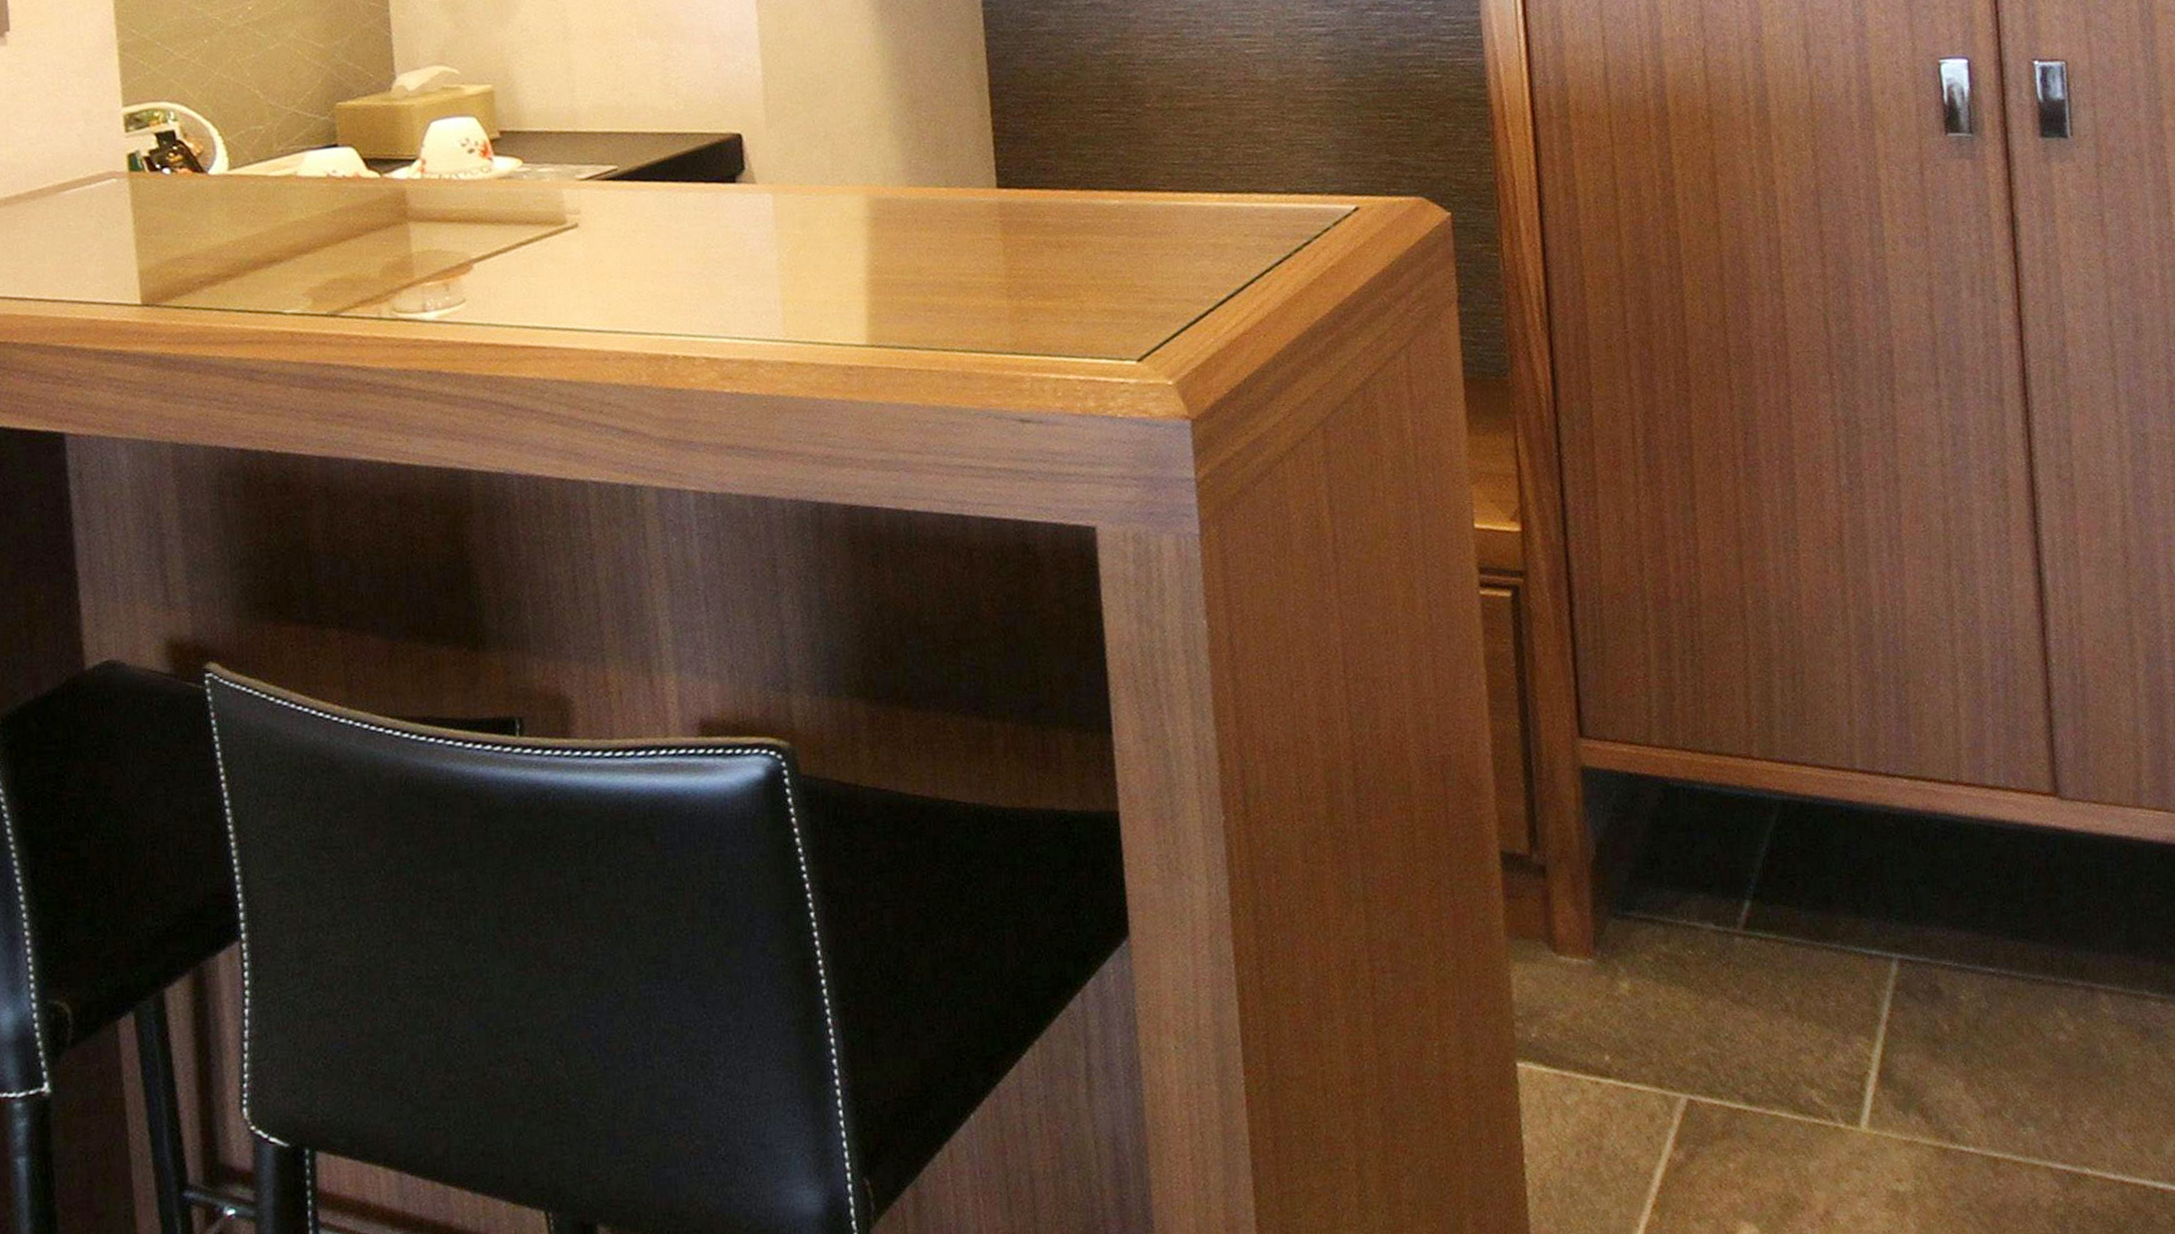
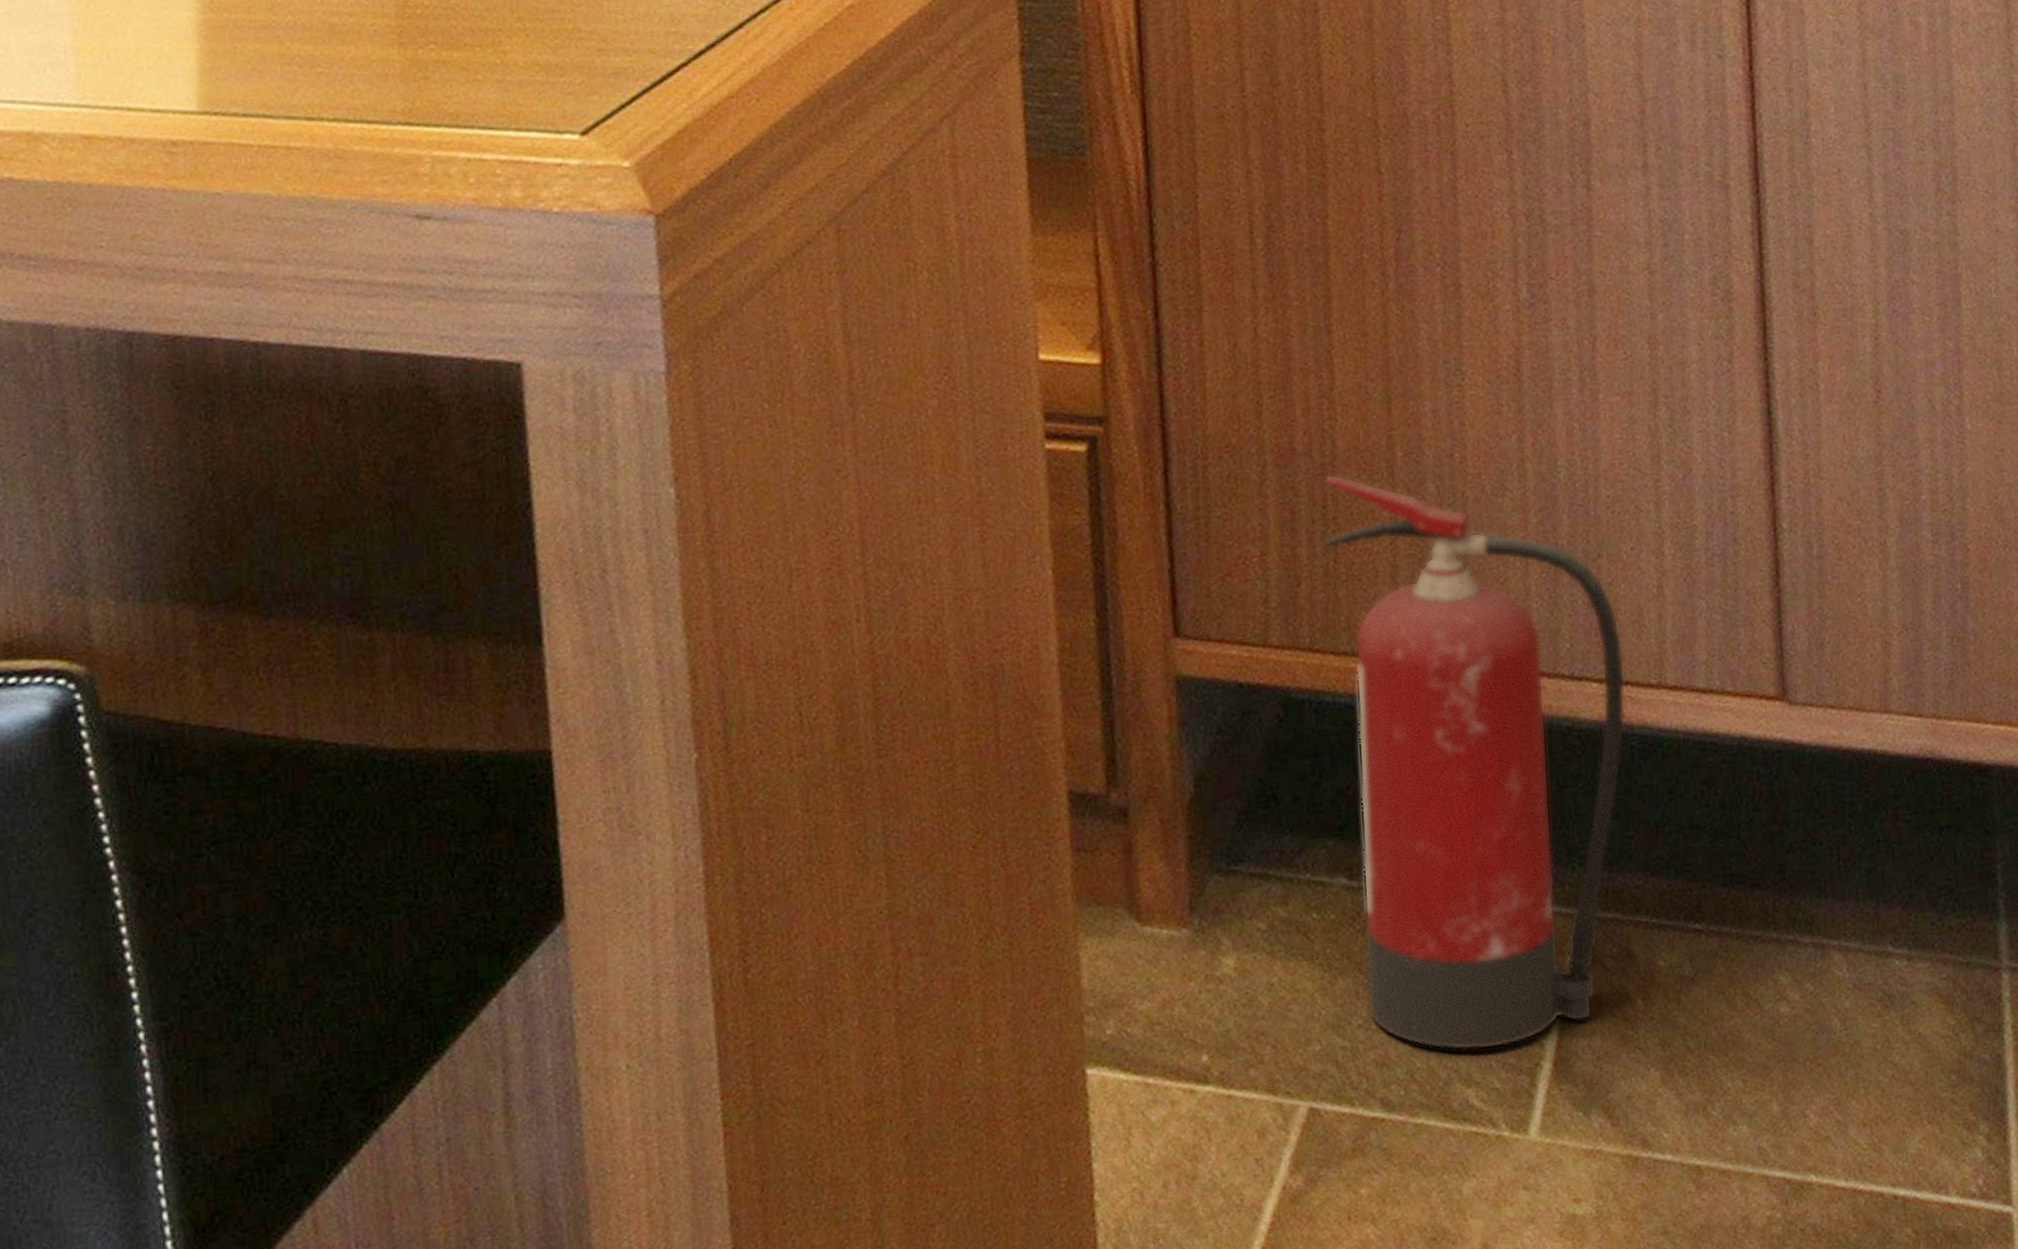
fire extinguisher: none [1691,616,1931,1060] -> present [1321,473,1626,1051]

